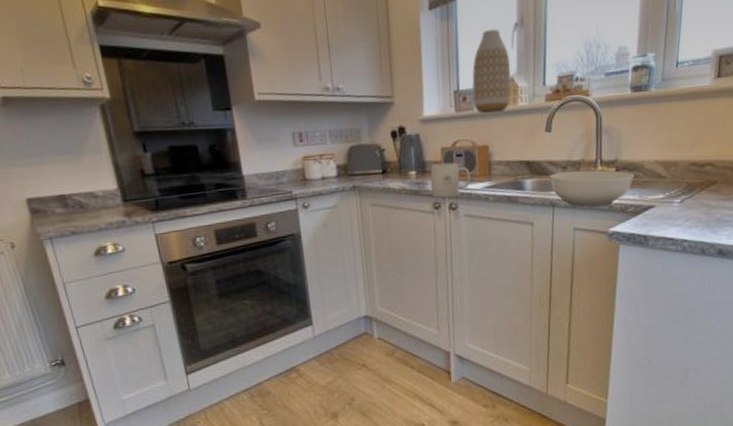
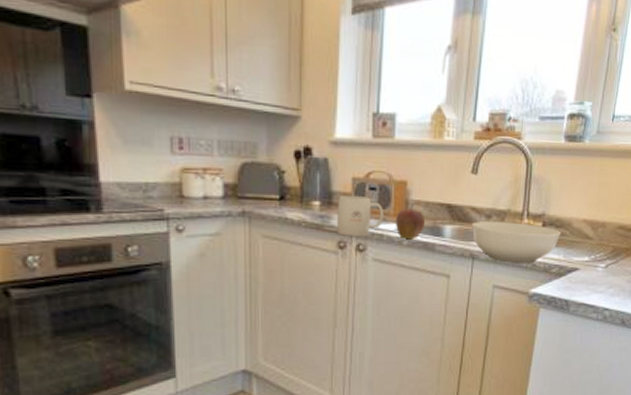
vase: present [472,29,511,114] -> none [394,48,439,145]
fruit: none [481,164,507,196] -> present [395,204,425,240]

